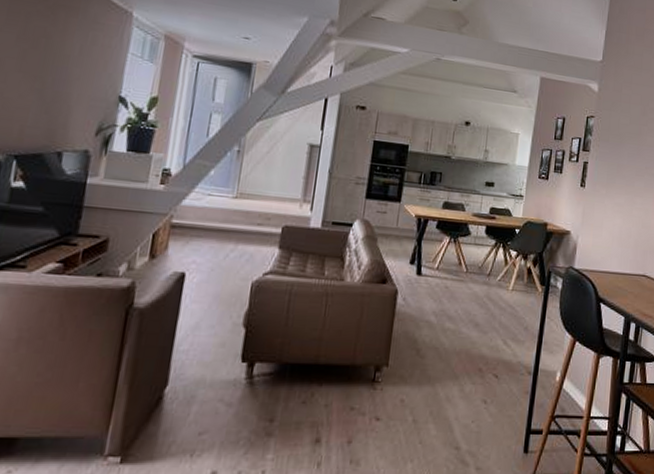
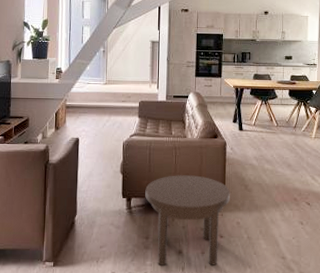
side table: none [275,332,396,460] -> present [145,175,230,266]

